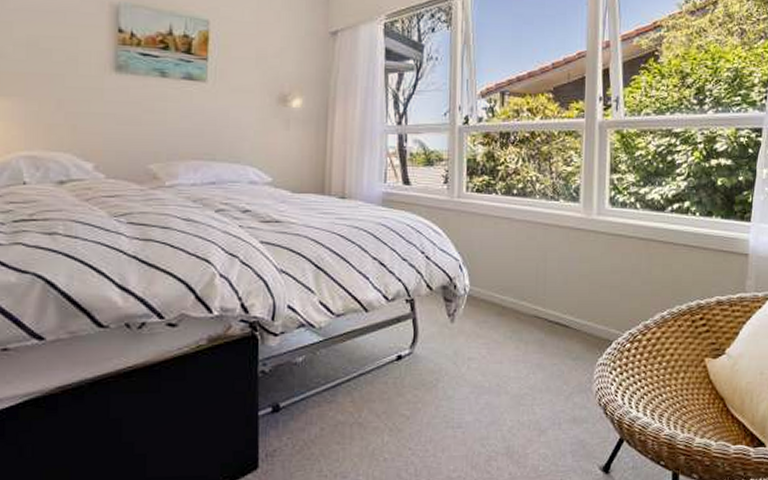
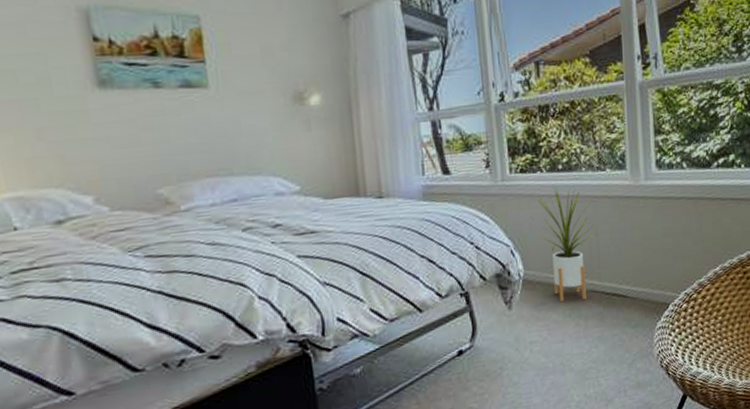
house plant: none [482,209,547,325] -> present [531,186,599,302]

